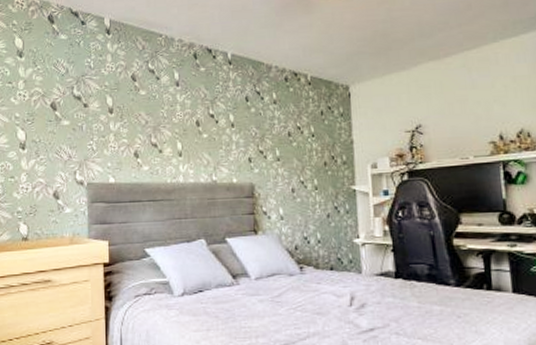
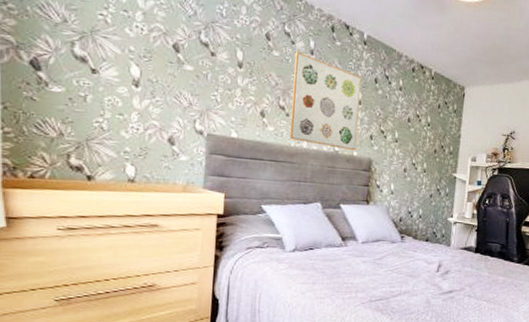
wall art: none [162,86,235,178] -> present [290,51,362,151]

